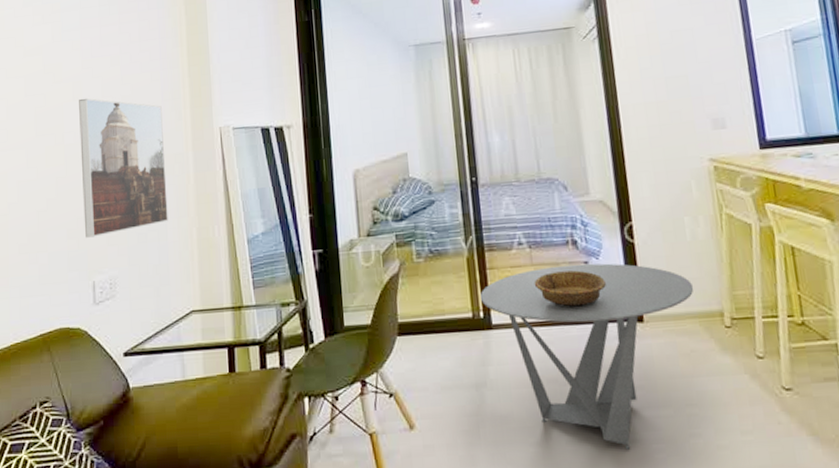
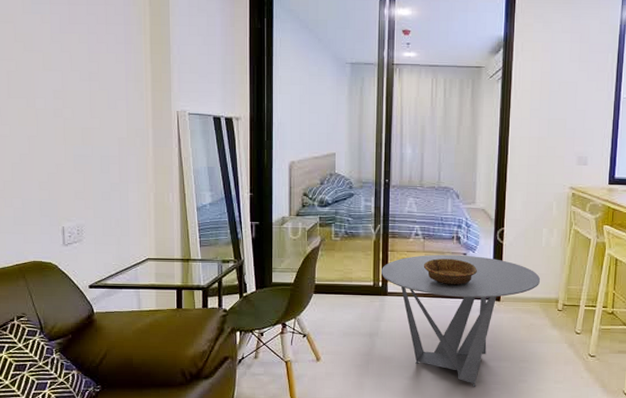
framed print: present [79,98,168,238] -> none [49,69,129,191]

